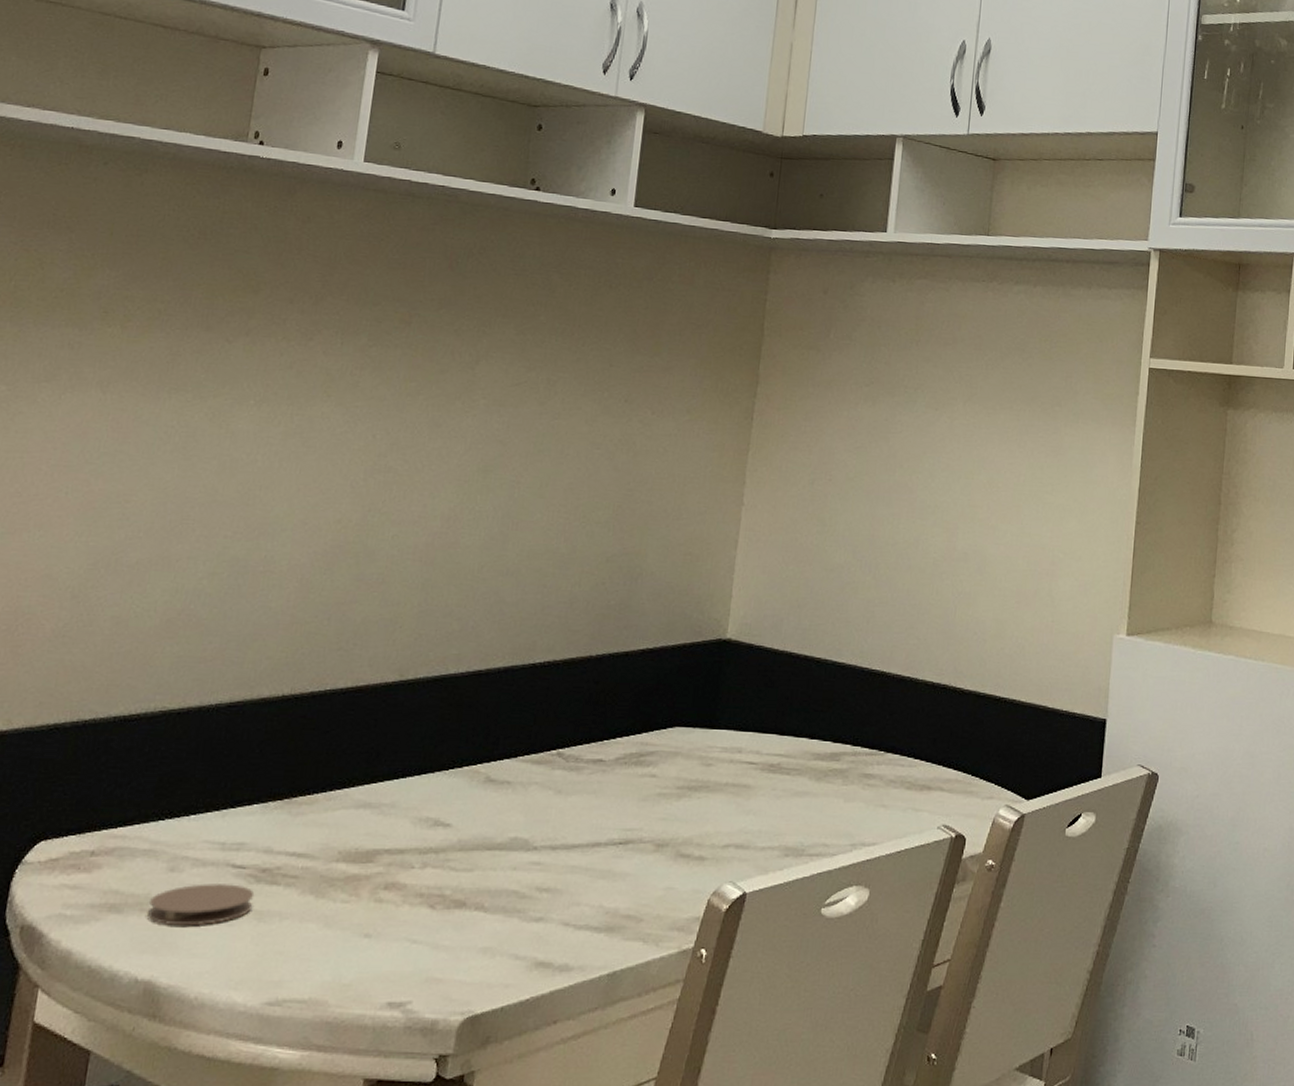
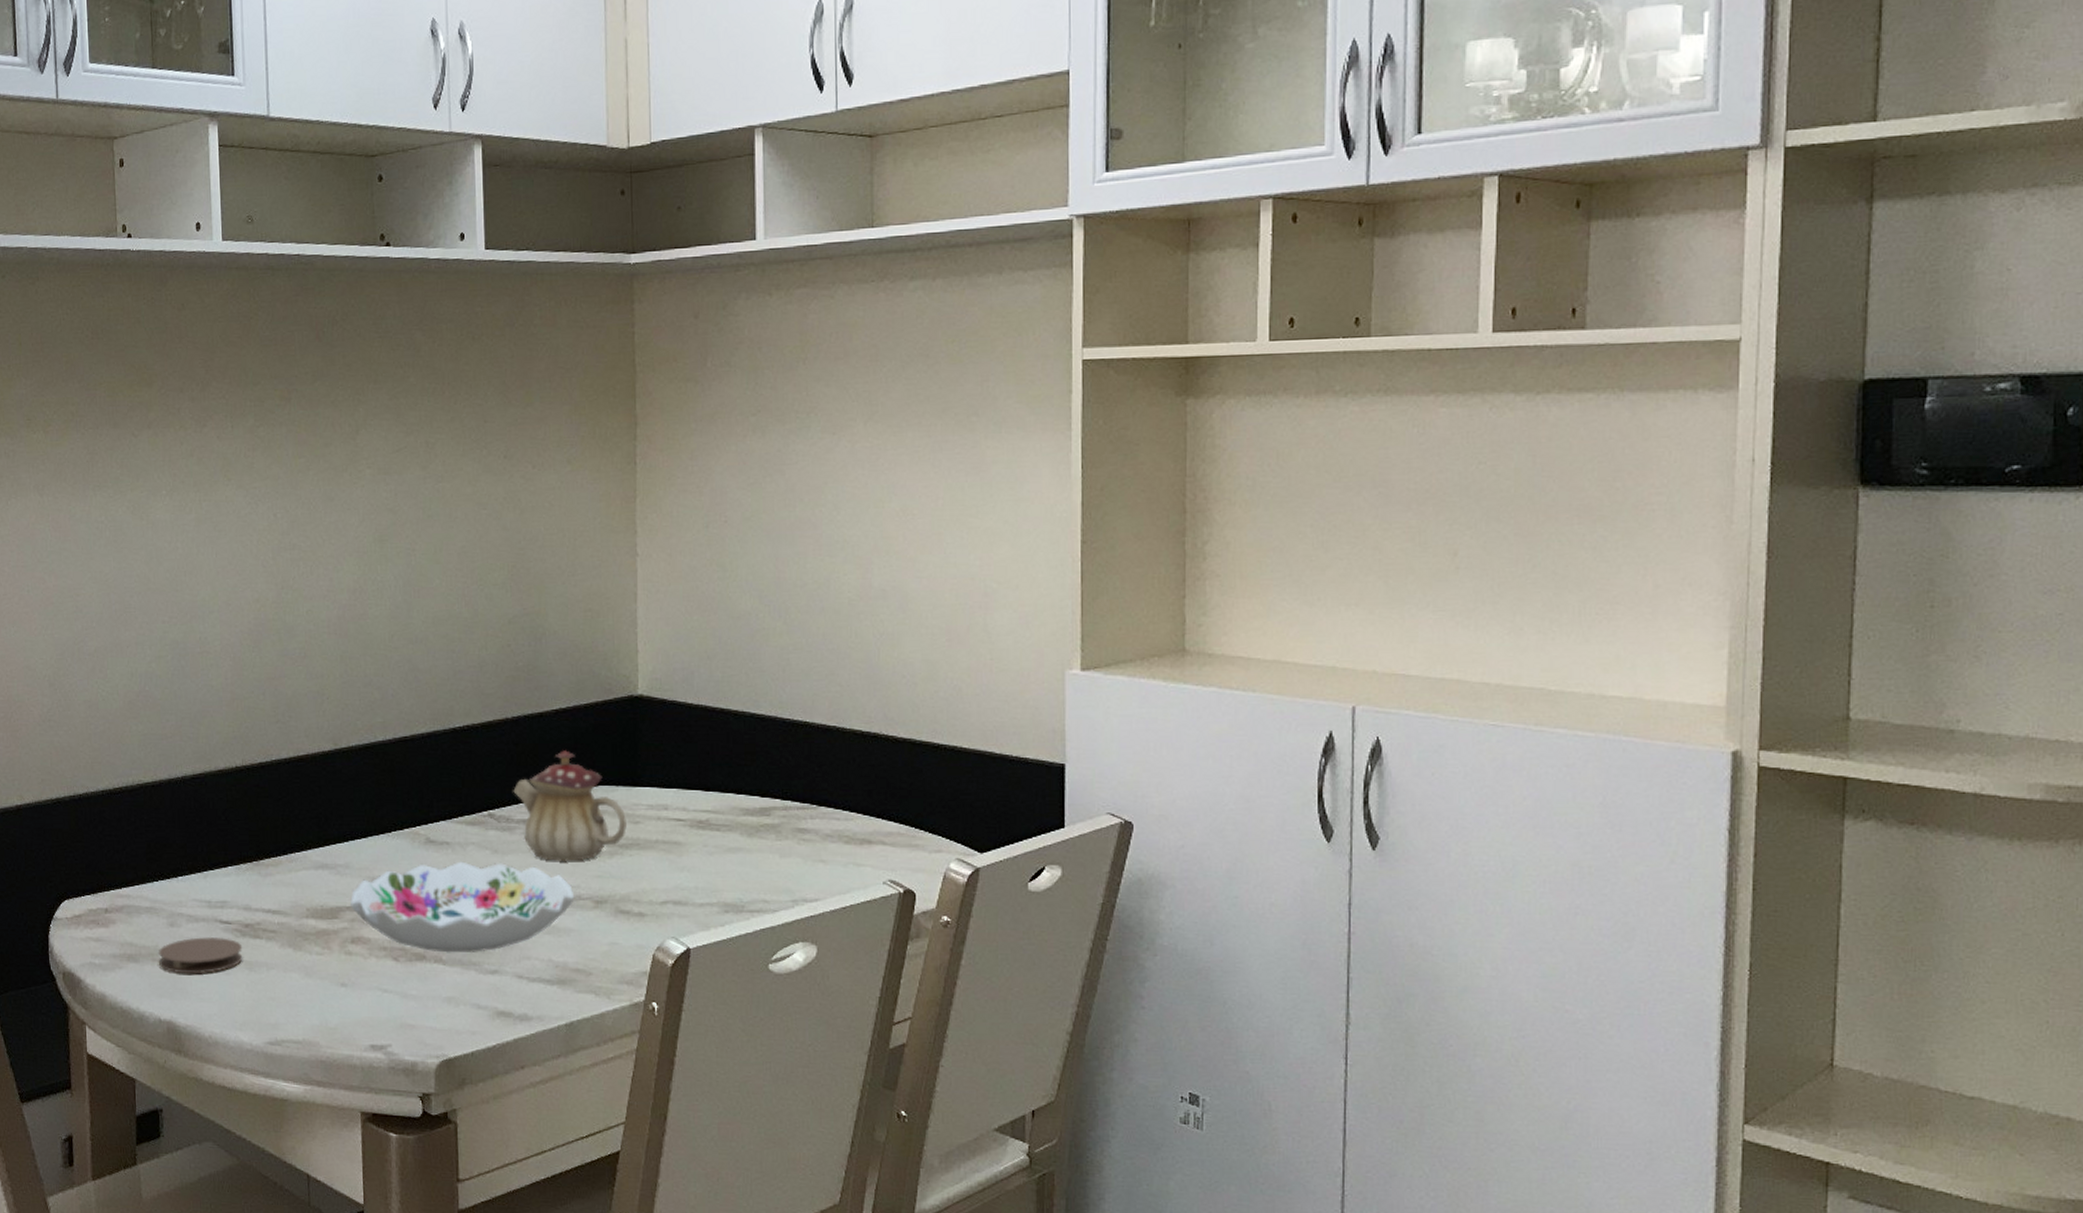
decorative bowl: none [390,802,636,900] -> present [350,861,575,953]
teapot: none [587,690,699,803] -> present [513,750,627,861]

